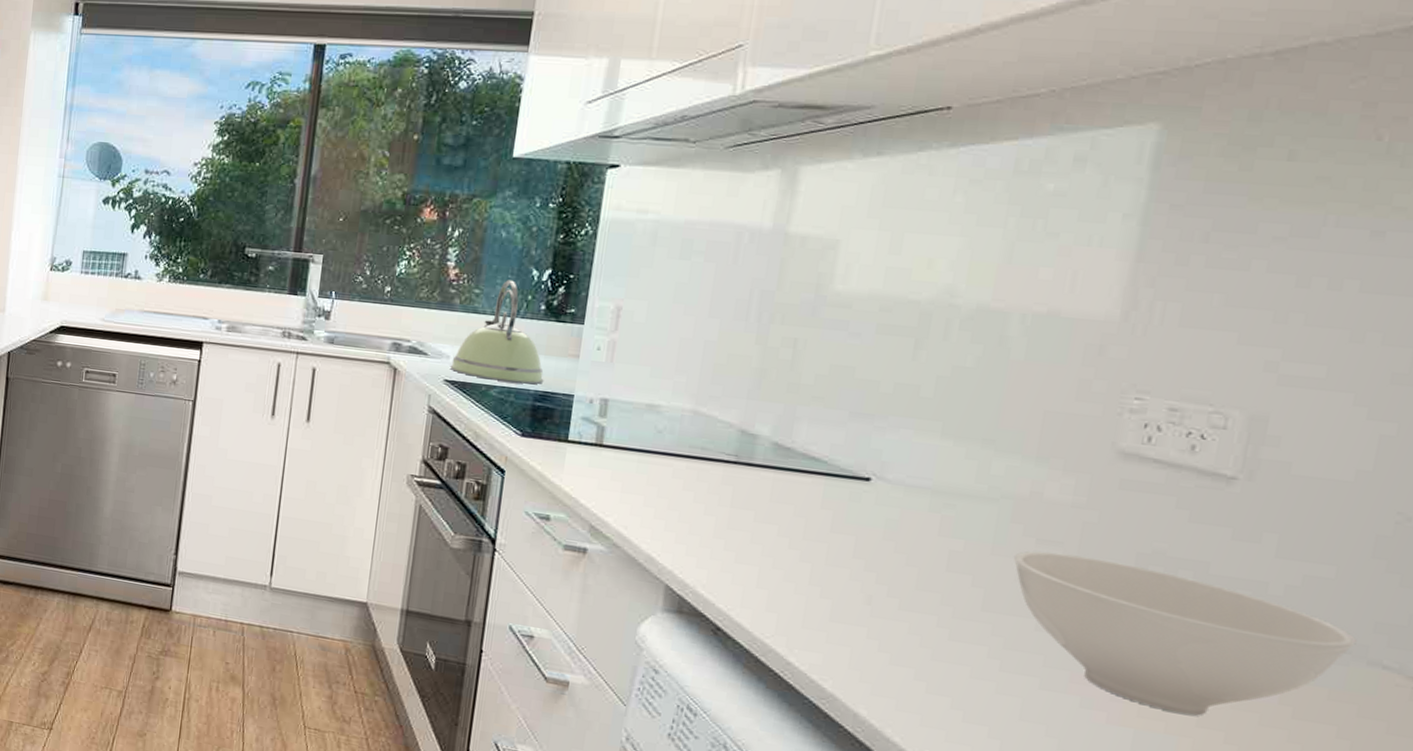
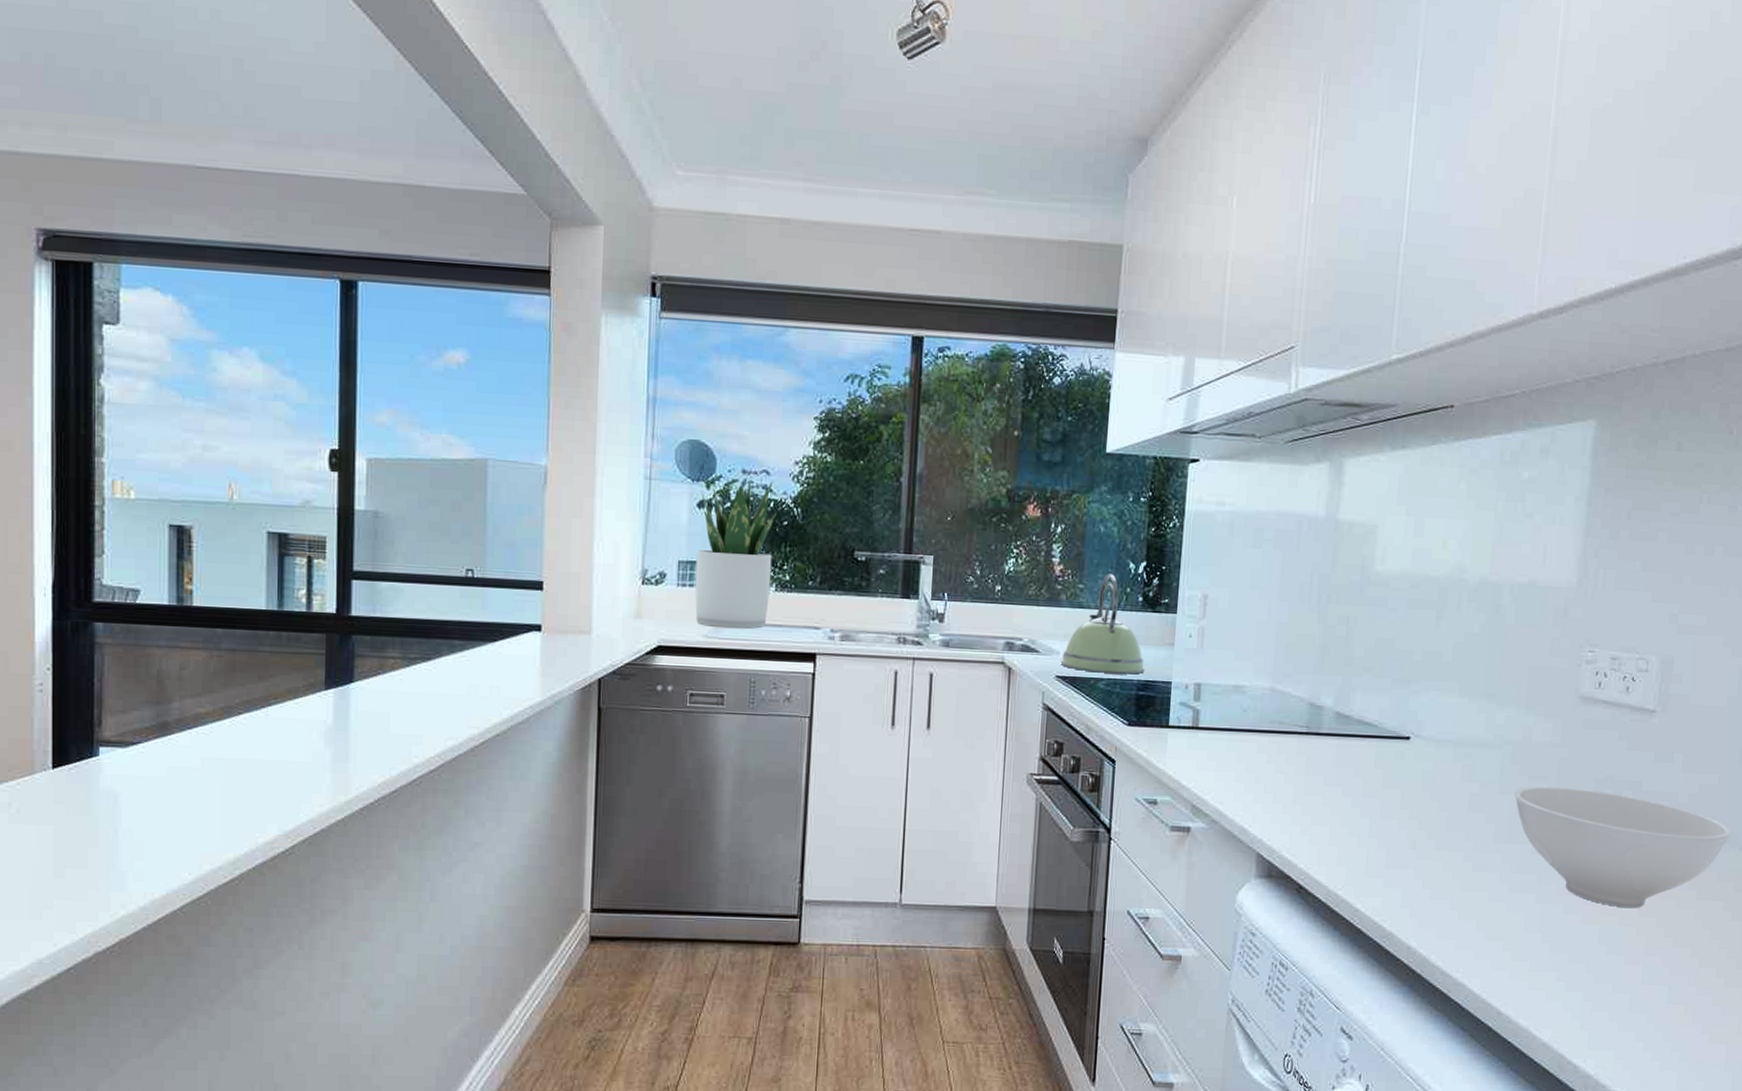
planter: none [95,179,175,316] -> present [694,479,777,630]

